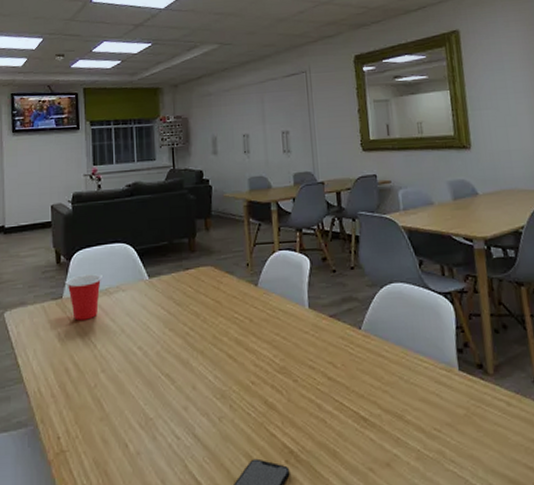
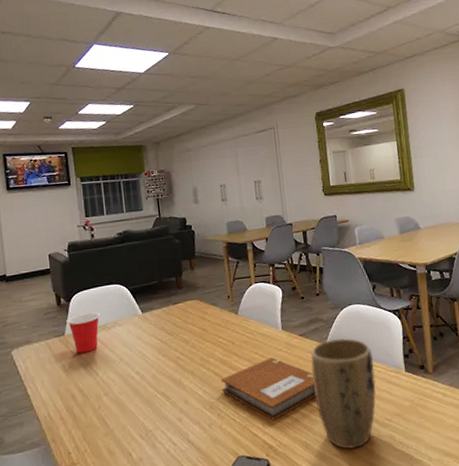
notebook: none [234,341,348,419] -> present [220,357,316,421]
plant pot: none [342,323,422,464] -> present [310,338,376,450]

